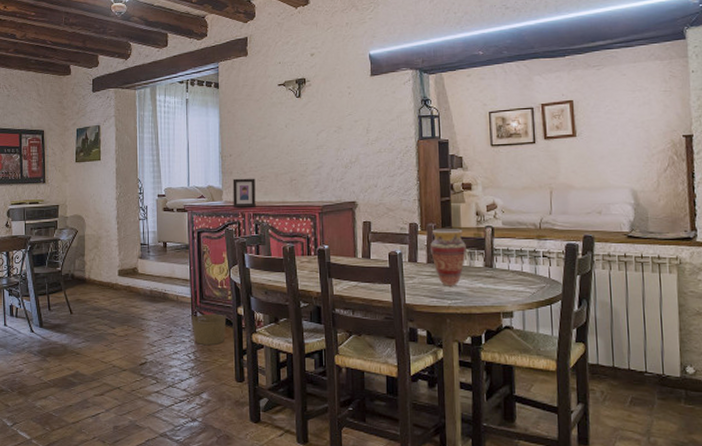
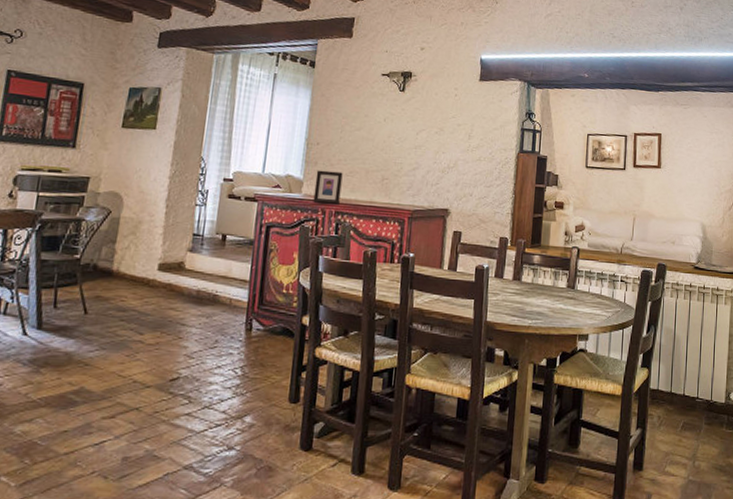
basket: present [191,313,227,346] -> none [244,322,288,360]
vase: present [431,229,466,286] -> none [518,245,552,306]

